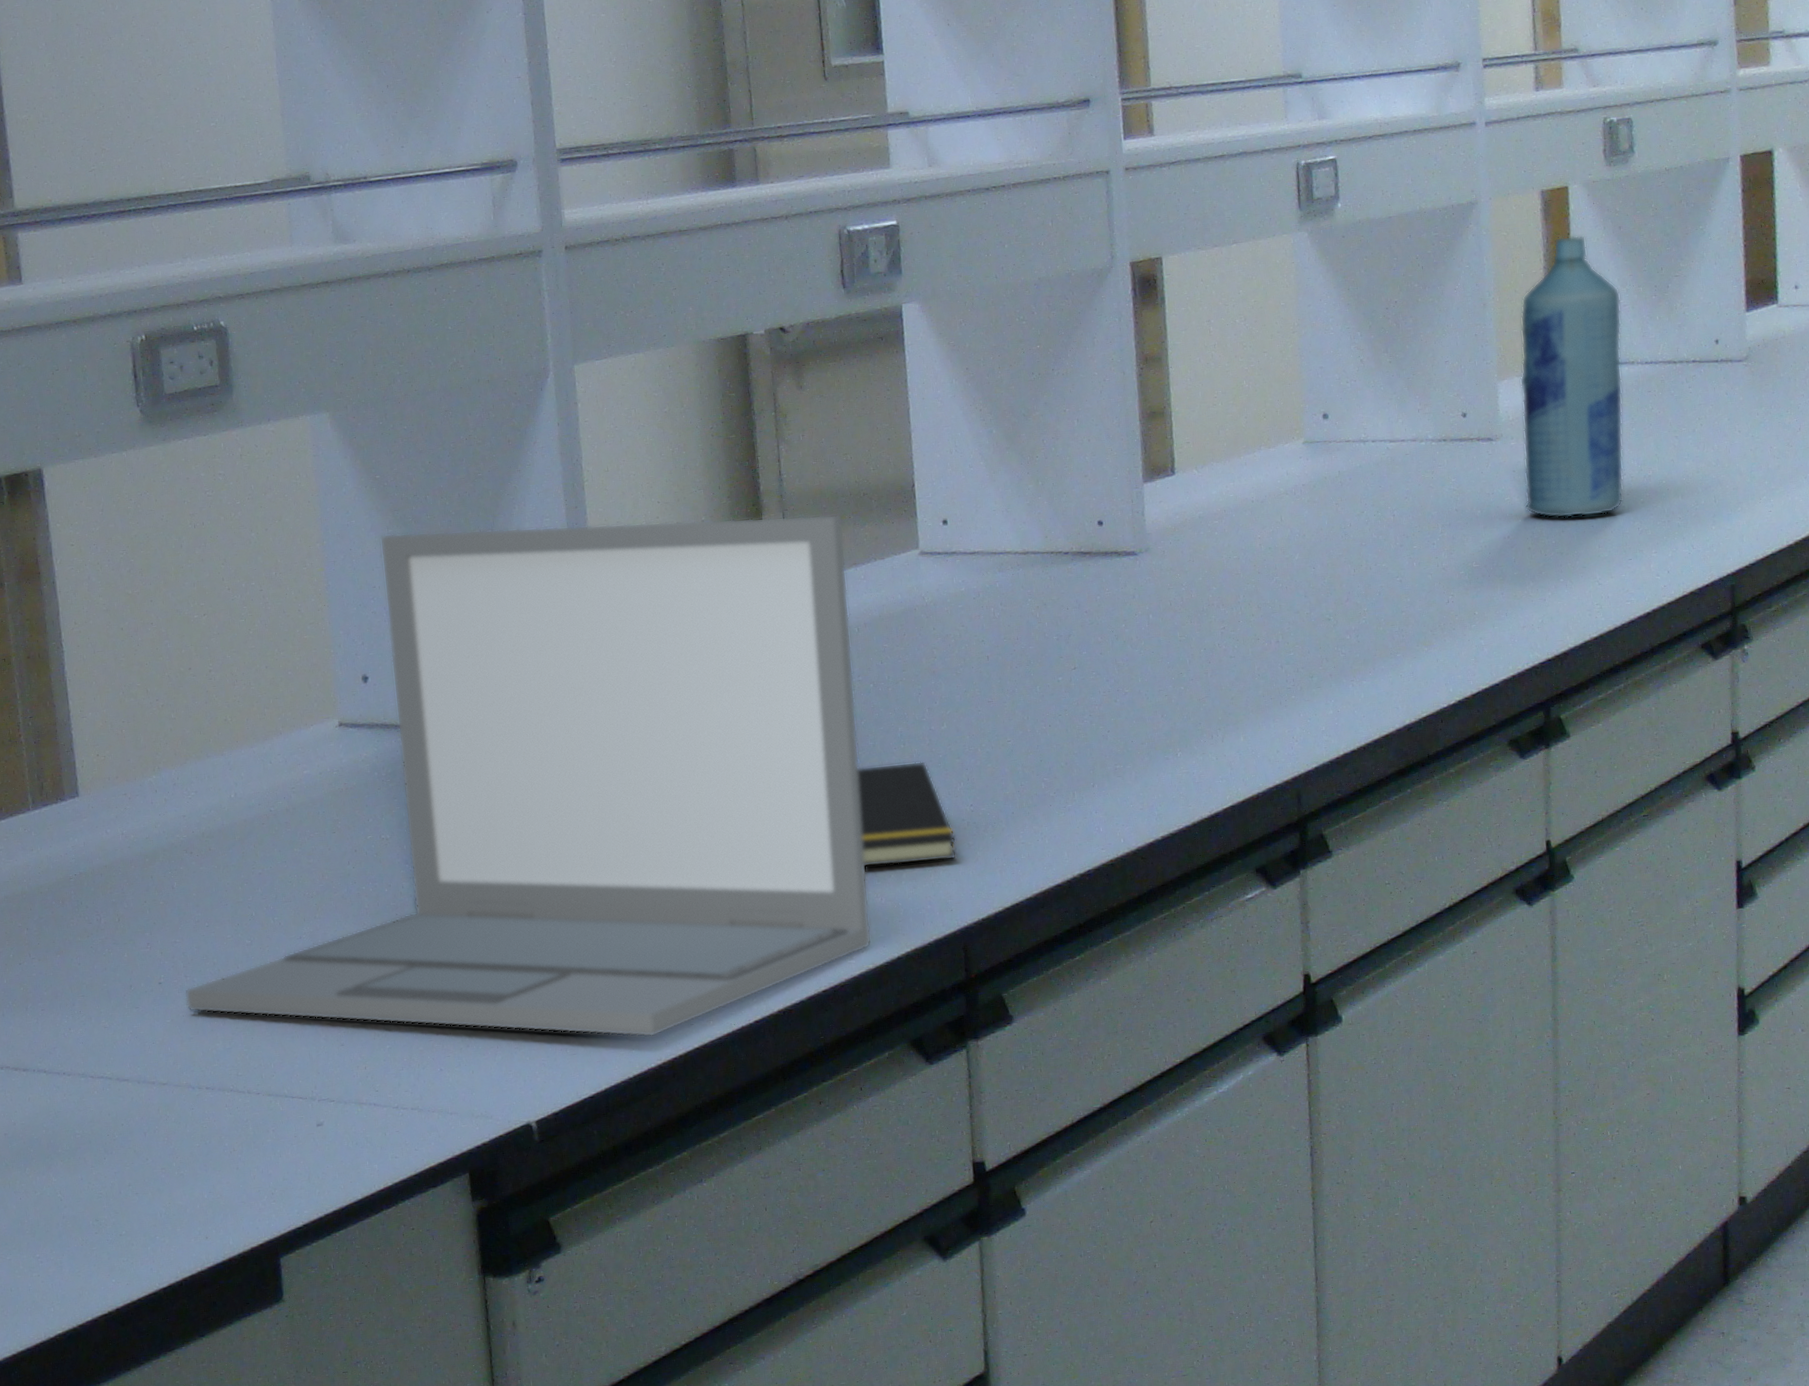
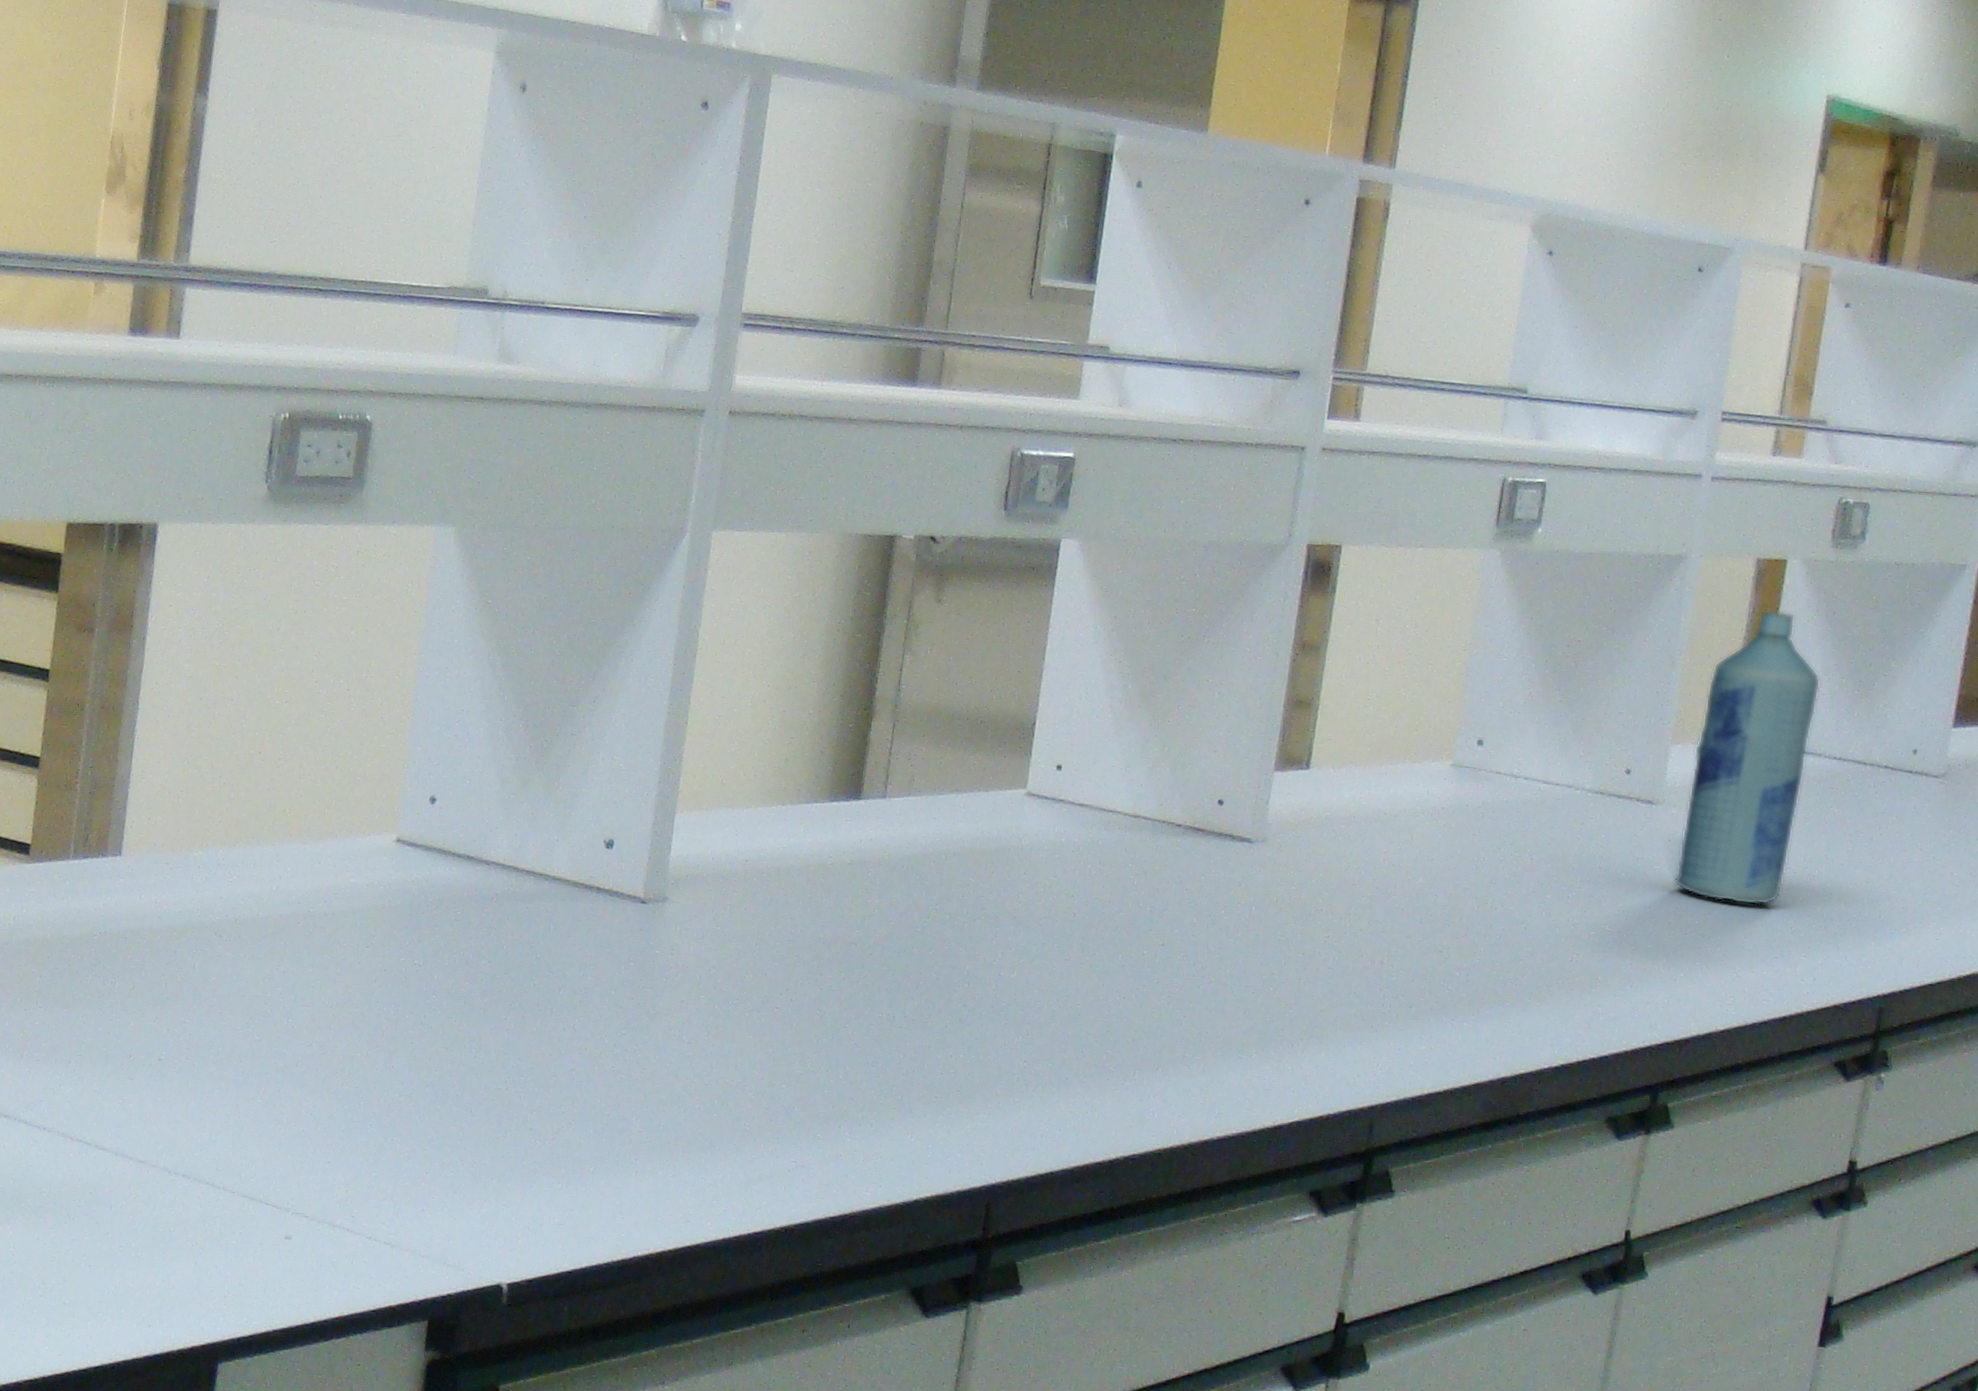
laptop: present [185,514,873,1038] -> none [181,660,954,1225]
notepad: present [857,761,957,869] -> none [900,996,1003,1113]

